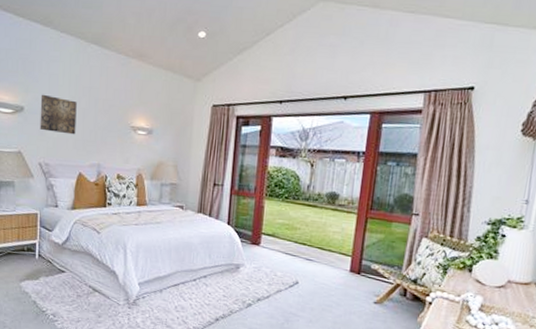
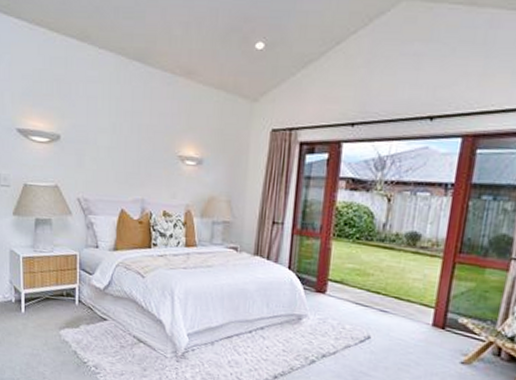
wall art: present [40,94,77,135] -> none [78,120,118,166]

